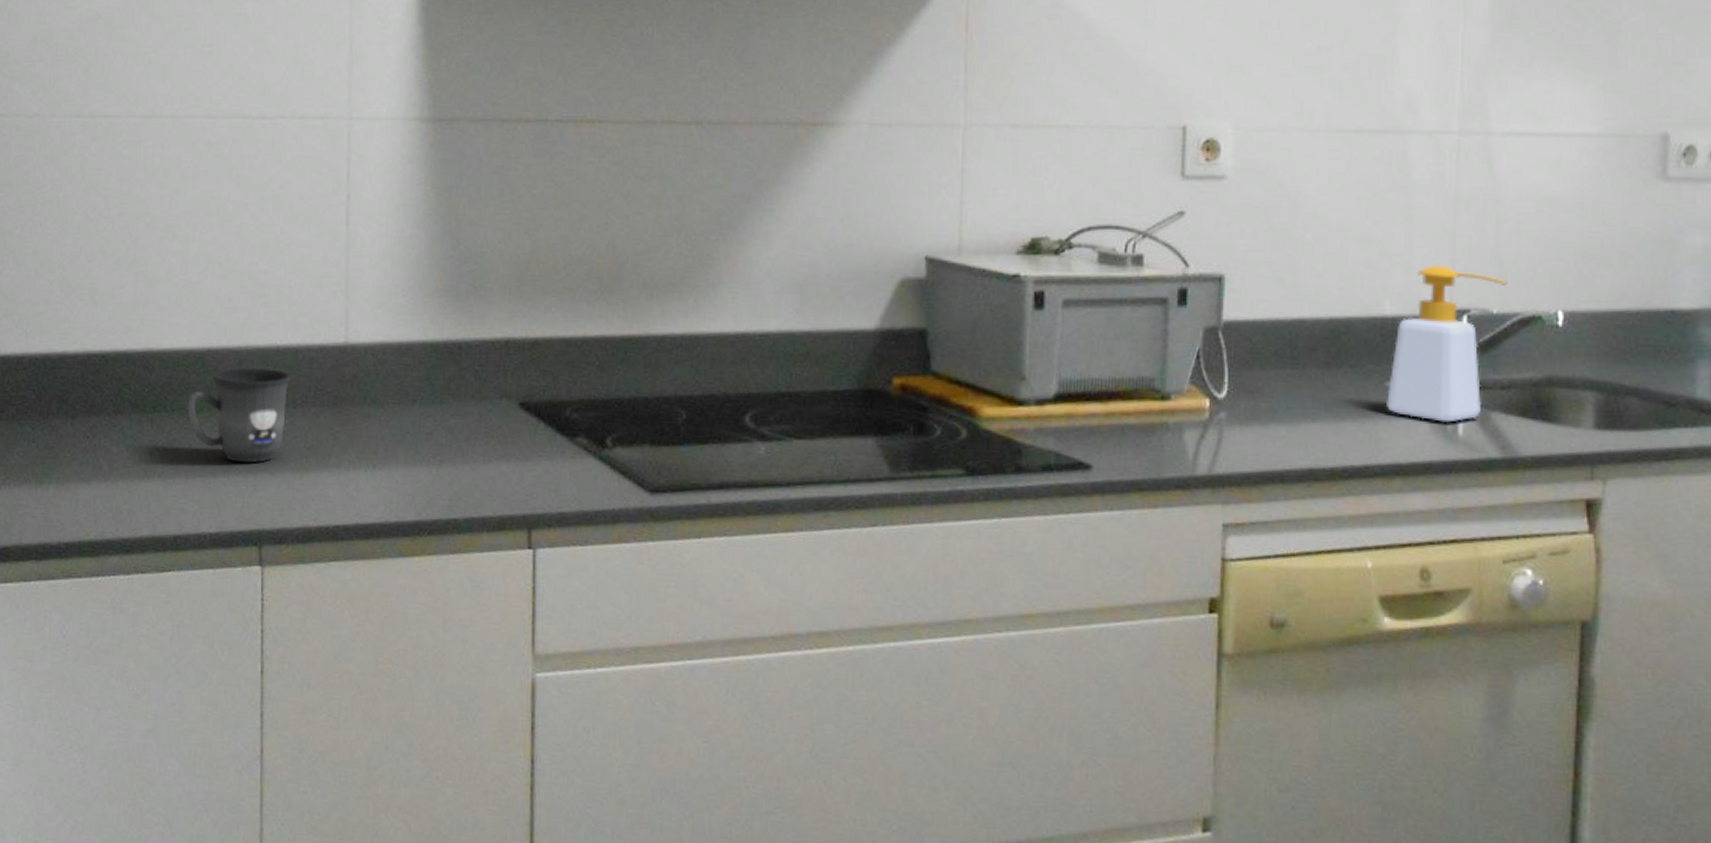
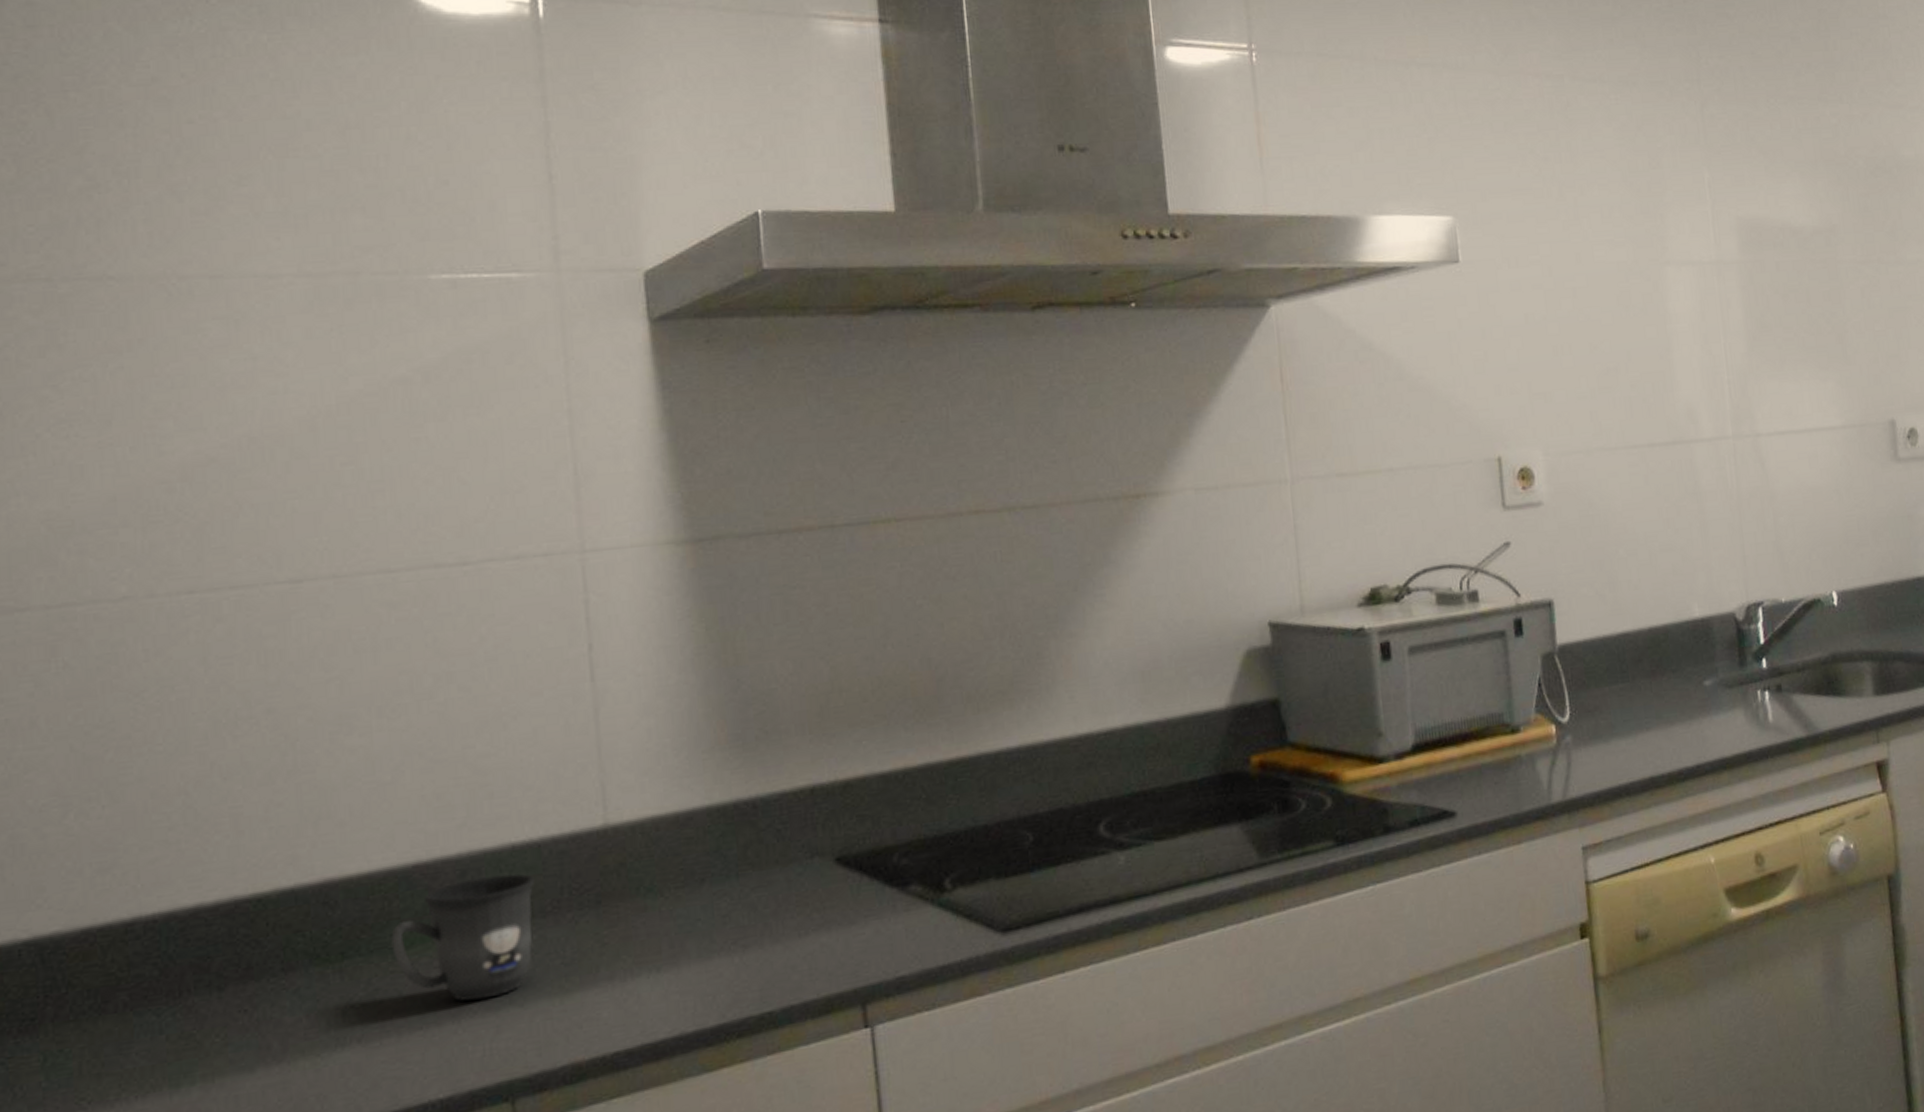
soap bottle: present [1387,265,1507,423] -> none [1706,563,1790,712]

